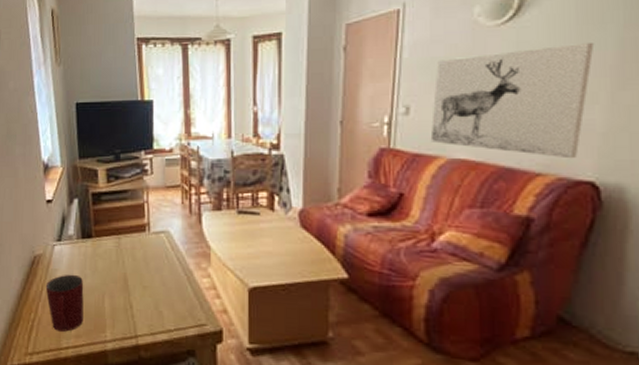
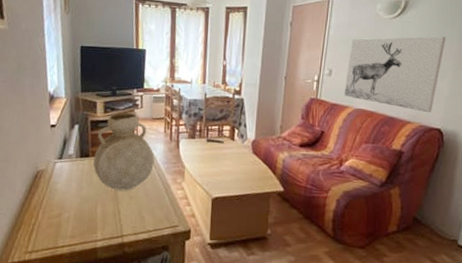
mug: present [45,274,84,332] -> none [46,186,80,233]
vase: none [97,181,171,279] -> present [93,112,155,191]

